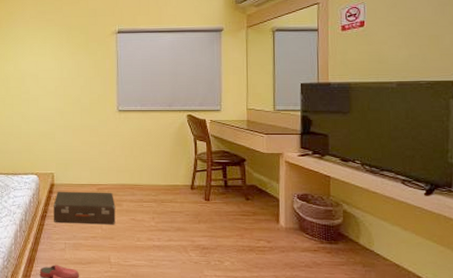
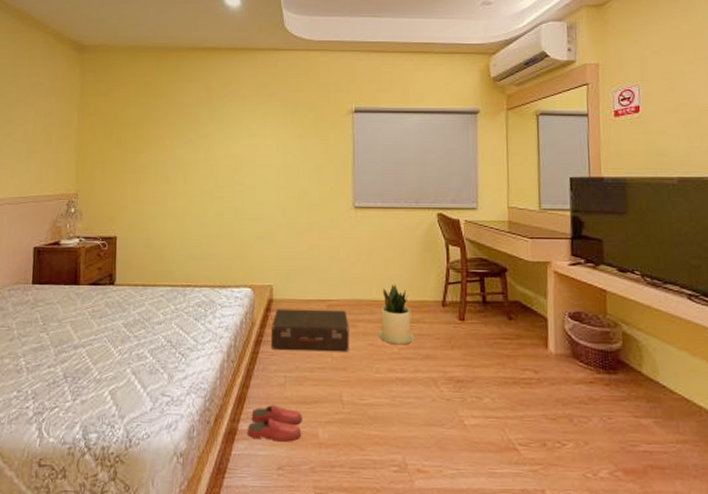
planter: none [139,172,168,220] -> present [378,284,415,345]

